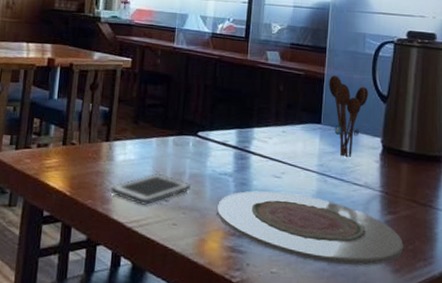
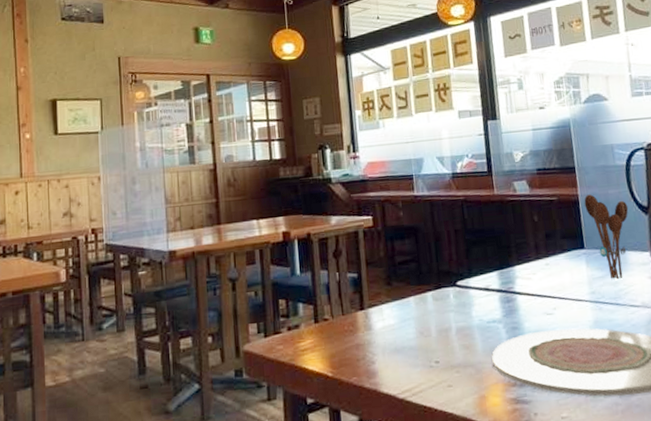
cell phone: present [111,173,190,205] -> none [375,334,460,372]

